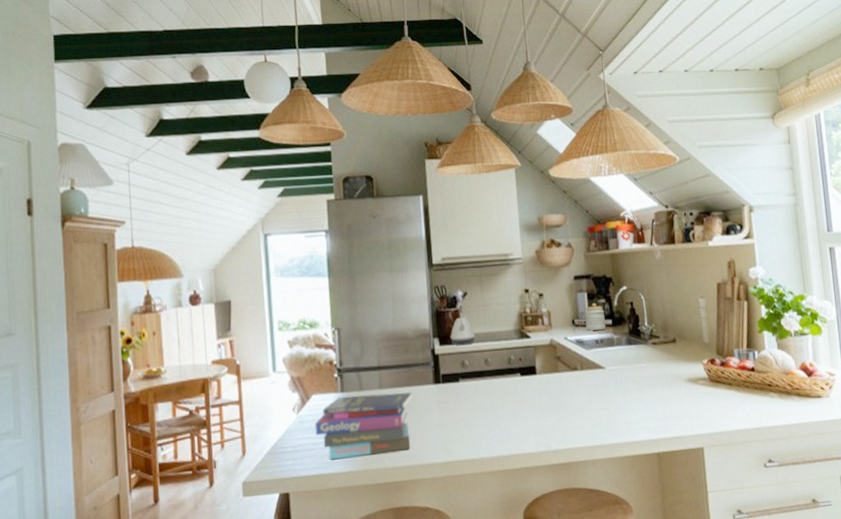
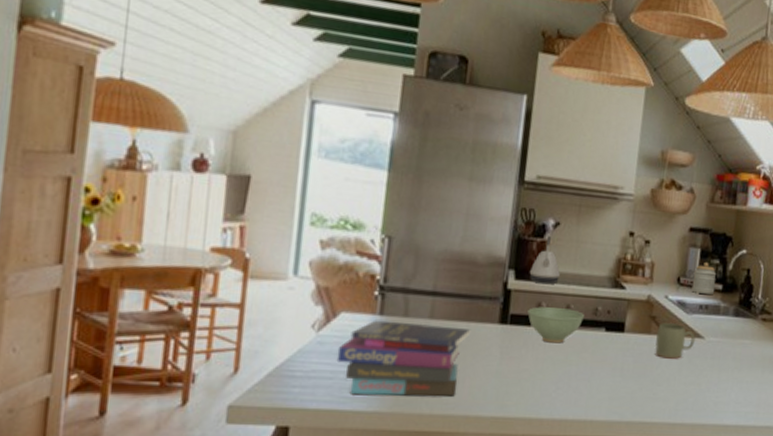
bowl: none [455,362,502,394] -> present [527,307,585,344]
mug: none [564,359,598,391] -> present [655,322,695,359]

